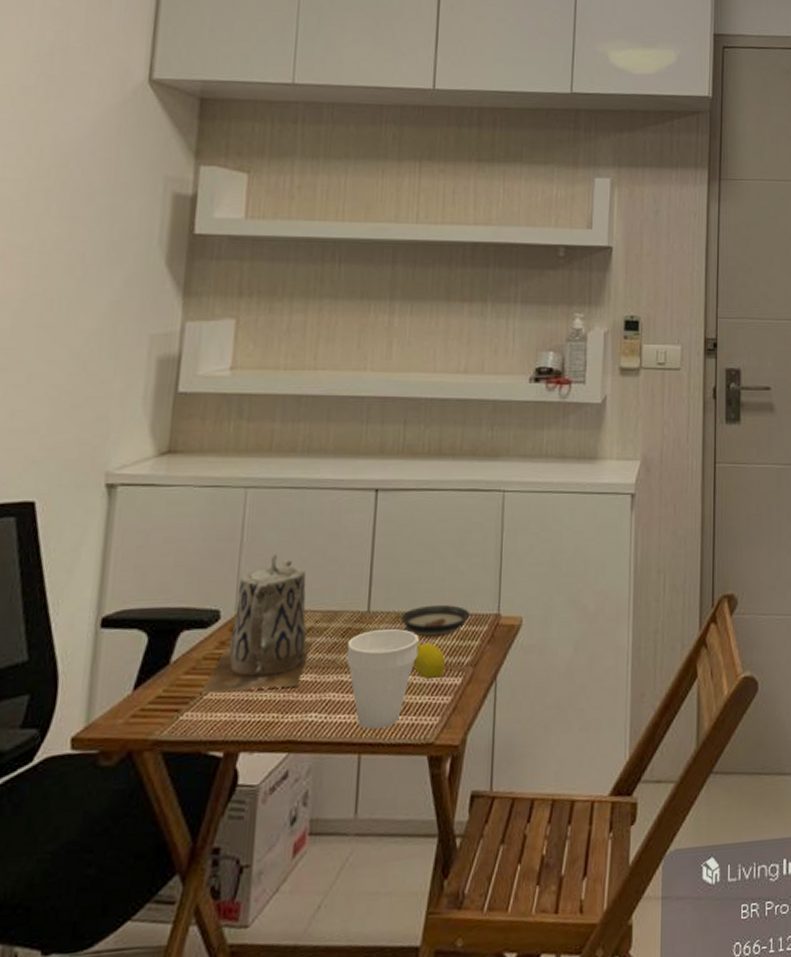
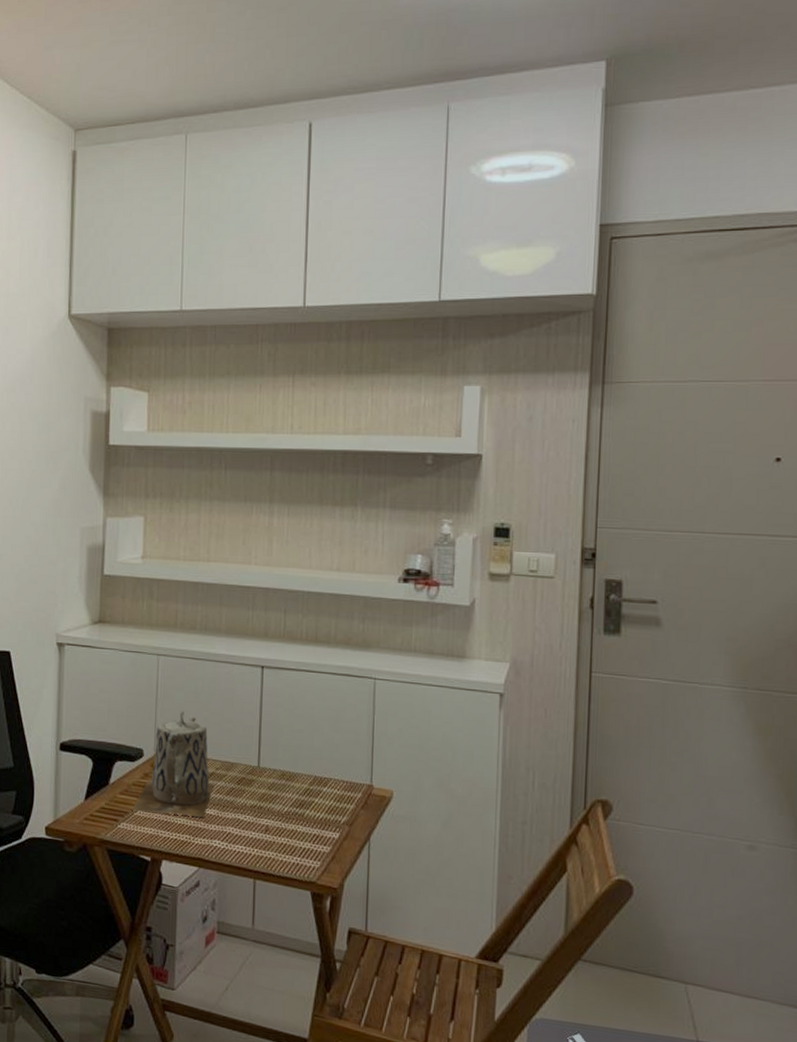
cup: present [346,628,419,729] -> none [241,782,301,863]
saucer: present [400,604,471,638] -> none [285,769,346,797]
fruit: present [413,643,445,680] -> none [297,800,324,831]

